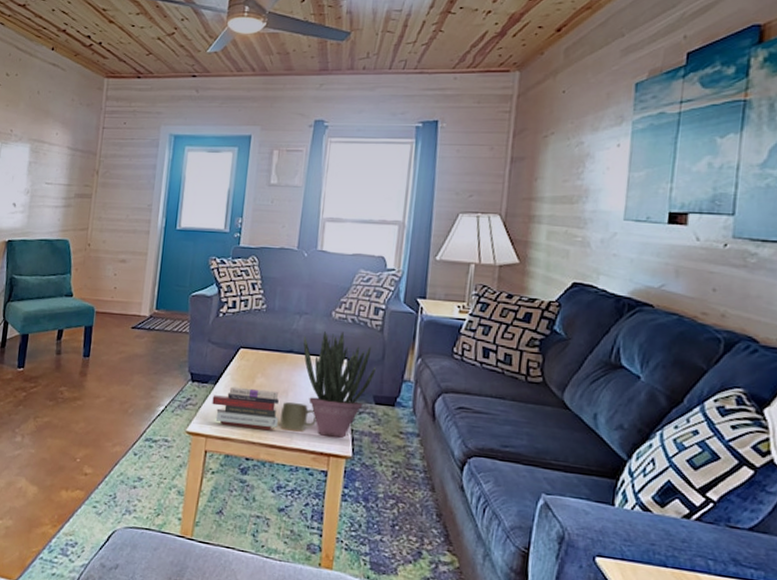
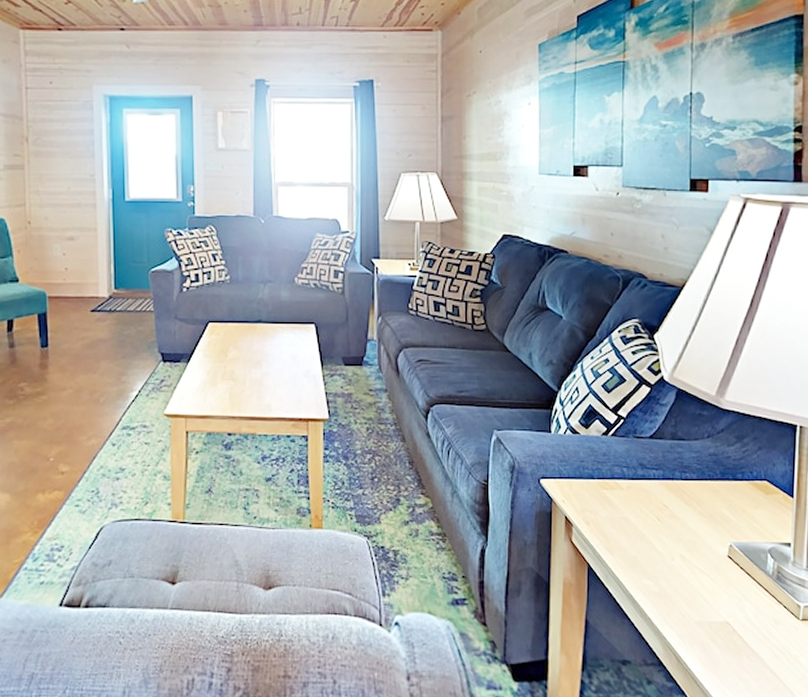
books: present [212,386,279,431] -> none [187,362,255,403]
mug: present [280,402,317,433] -> none [257,373,292,402]
potted plant: present [303,331,377,438] -> none [270,297,342,403]

